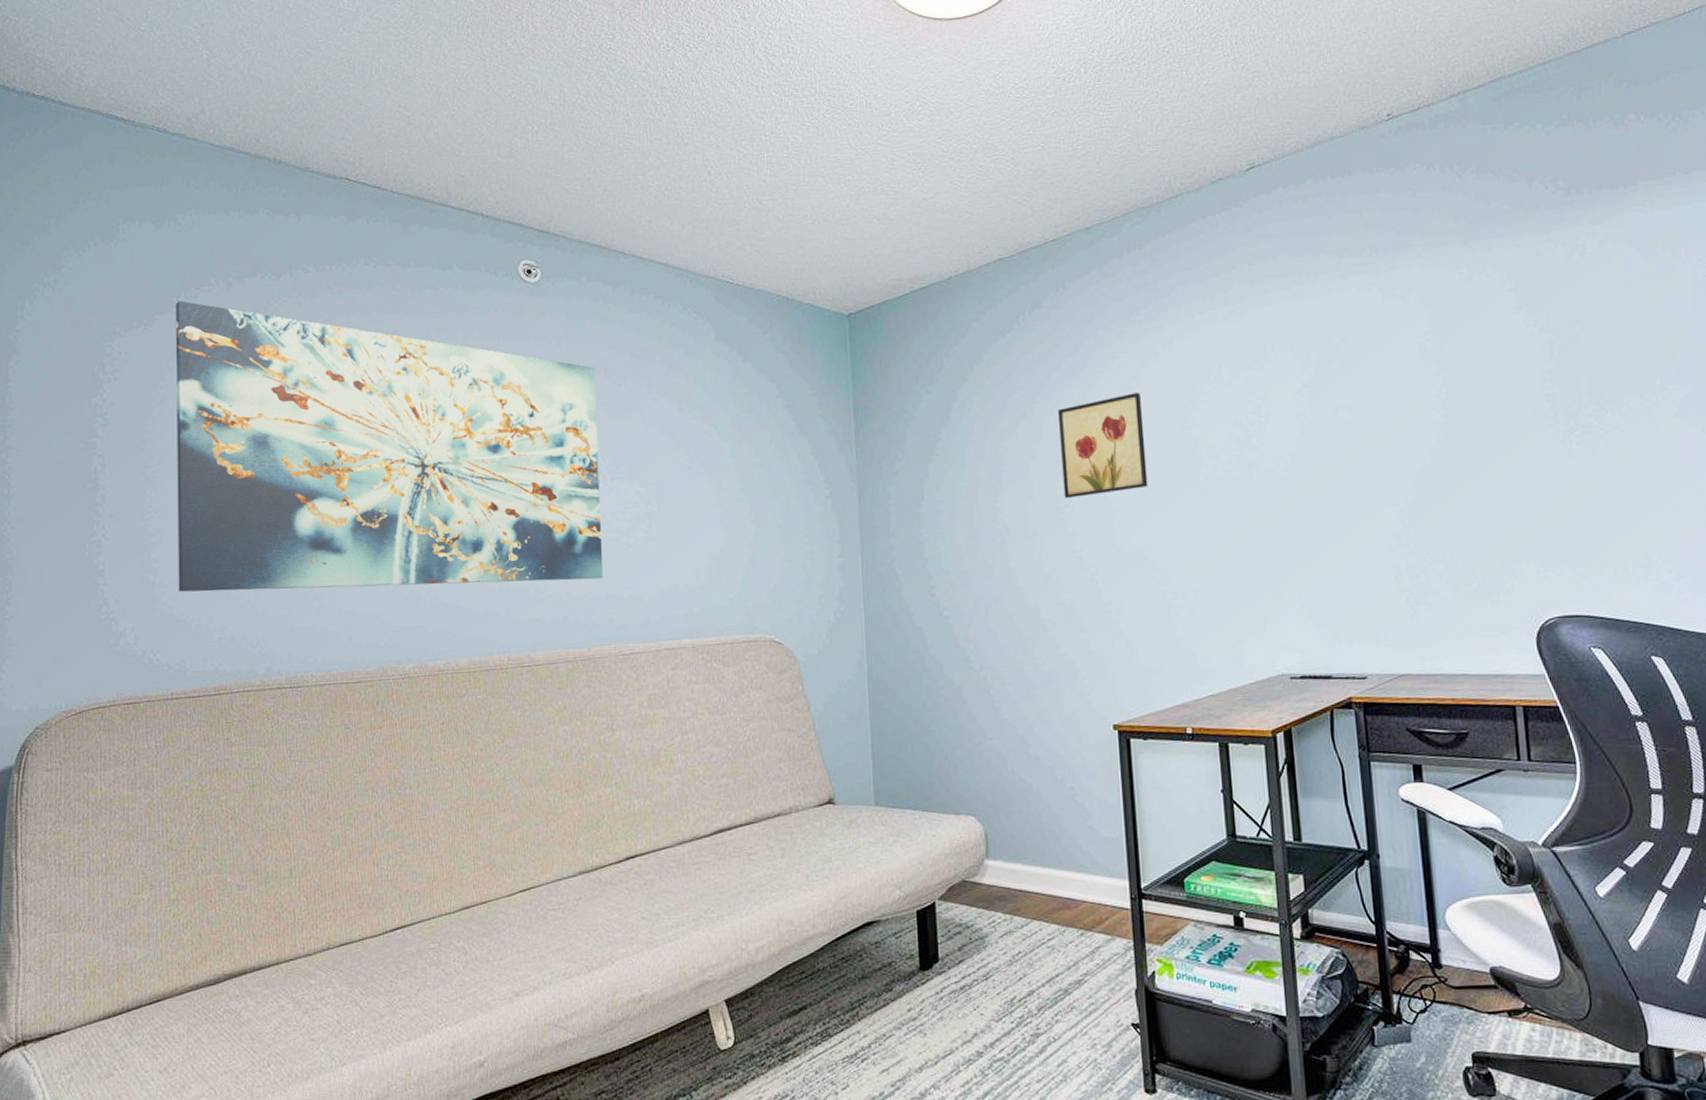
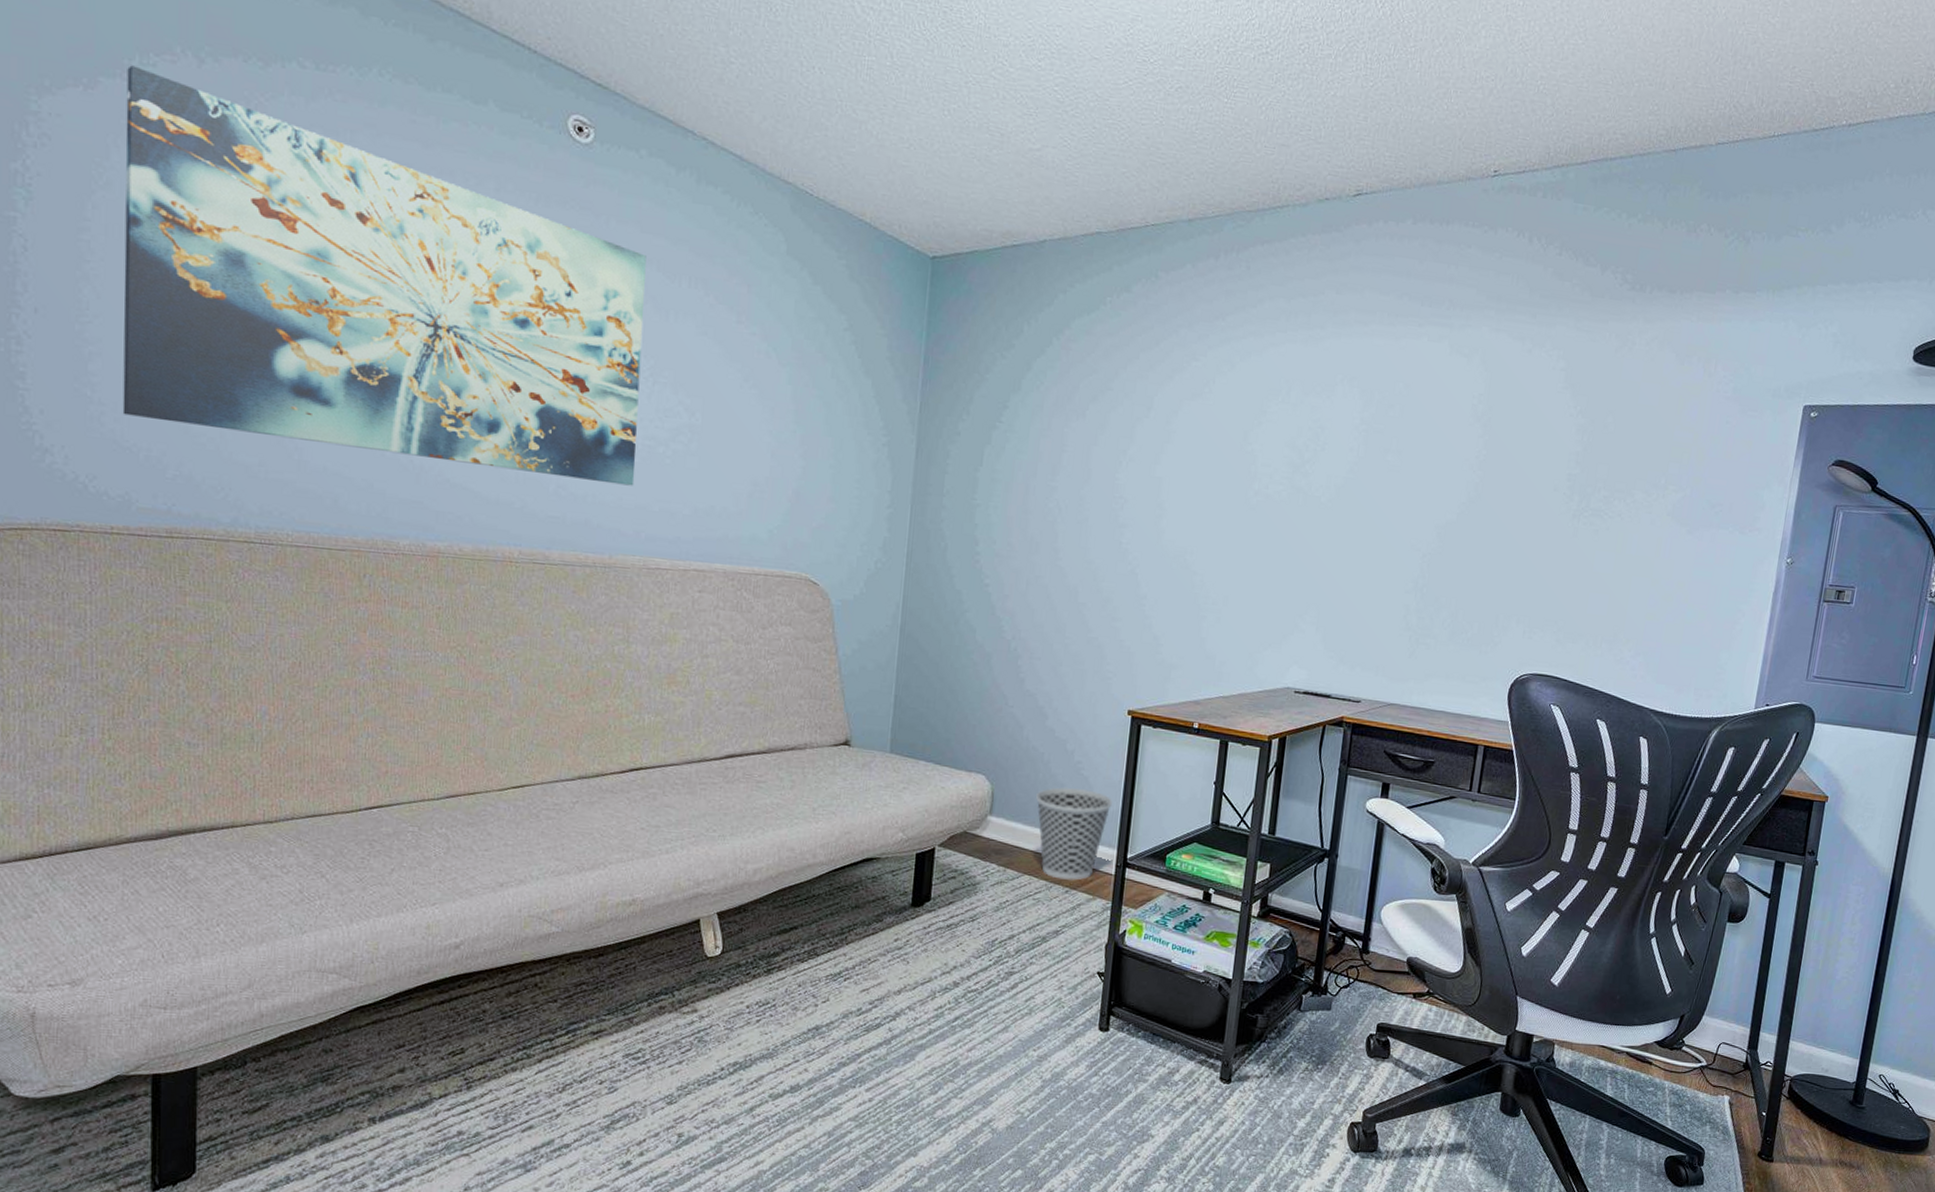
wastebasket: none [1032,817,1114,921] -> present [1036,787,1112,880]
wall art: present [1058,393,1148,498] -> none [1120,398,1210,493]

